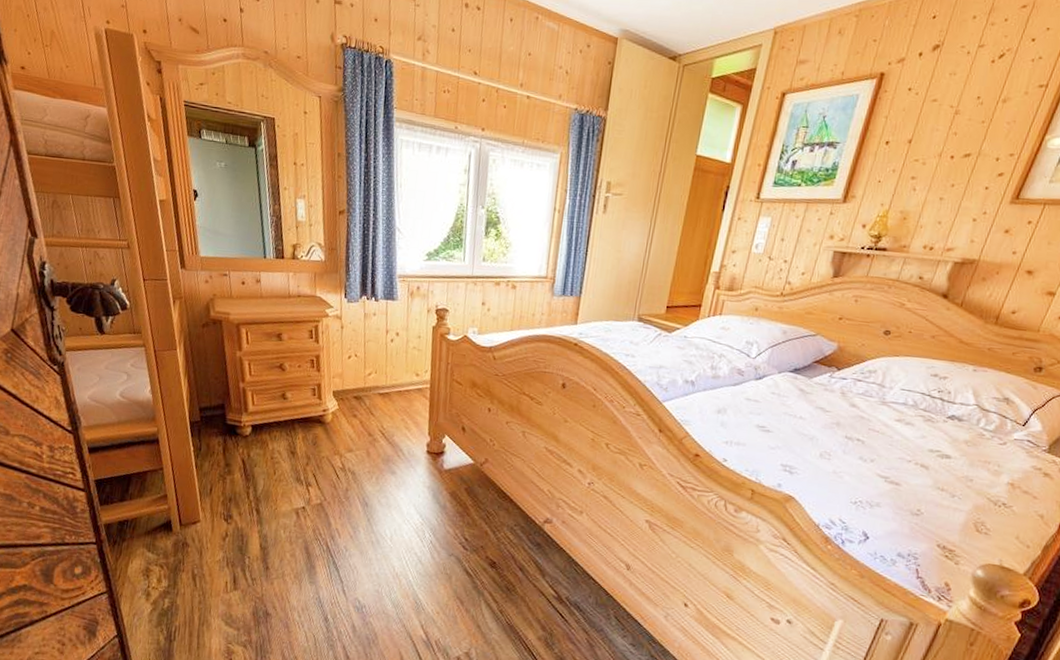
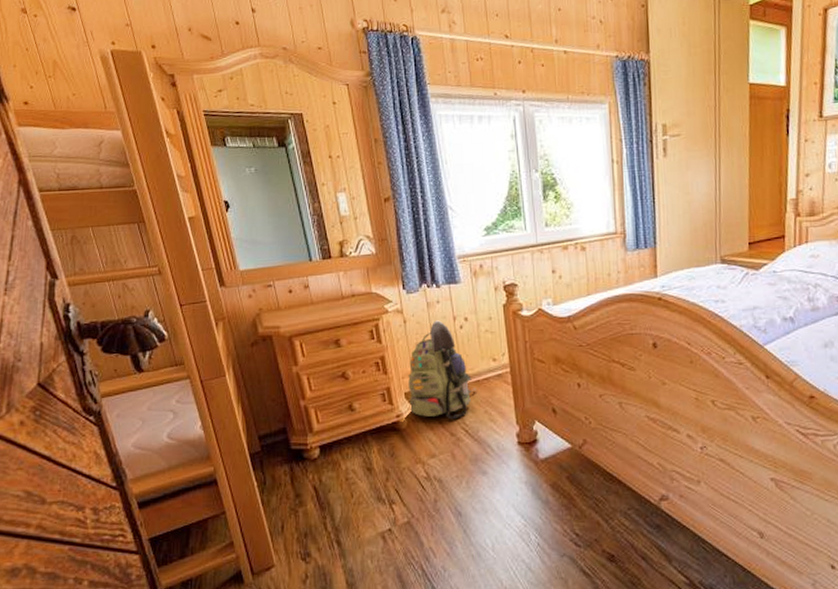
backpack: none [335,331,398,422] -> present [408,320,477,420]

